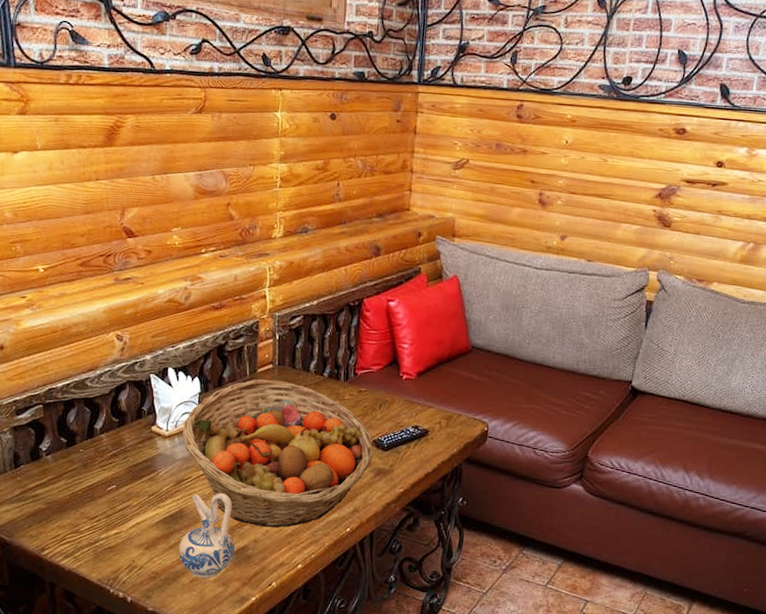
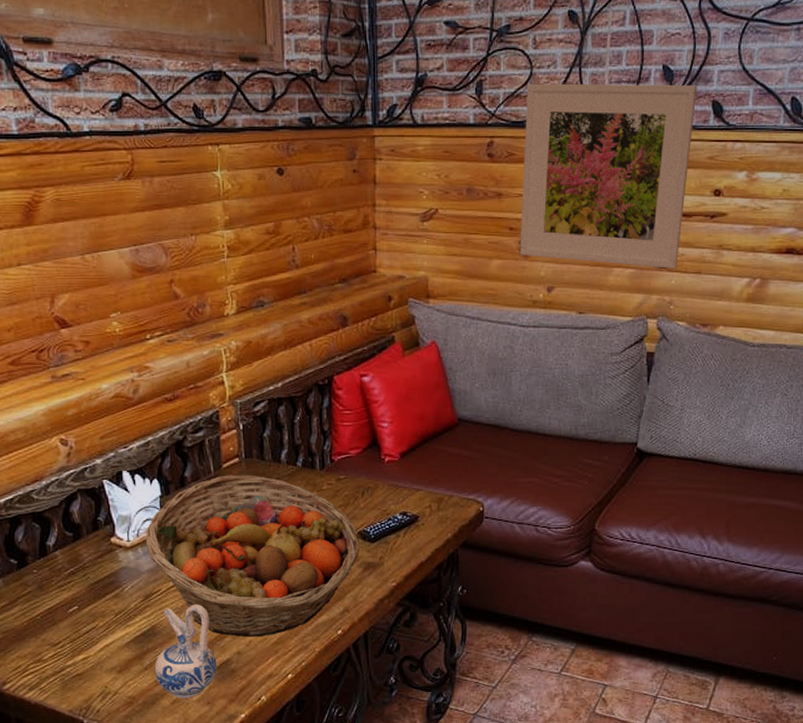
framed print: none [538,57,708,228] -> present [520,83,698,269]

